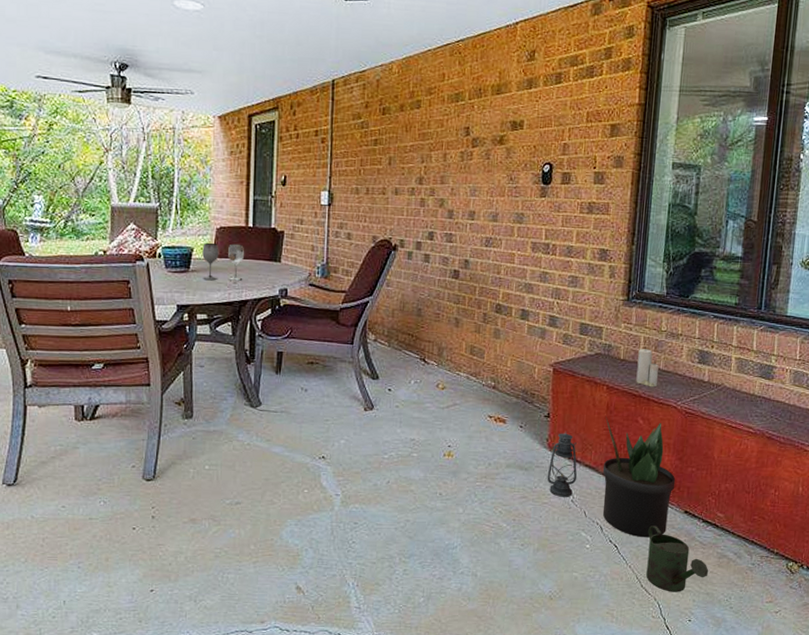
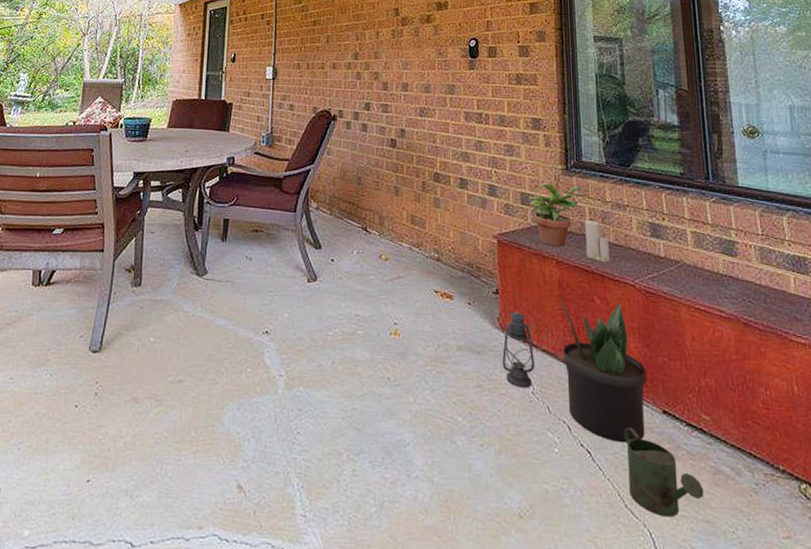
wineglass: present [202,242,245,281] -> none [158,114,197,149]
potted plant: none [587,313,642,374] -> present [529,183,585,247]

